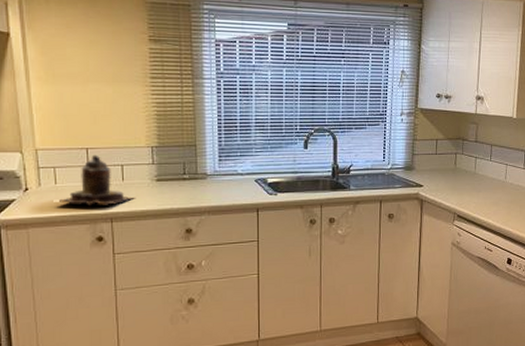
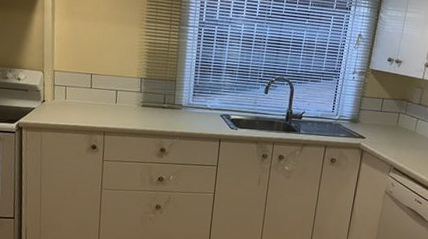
teapot: present [59,154,135,207] -> none [67,79,124,121]

